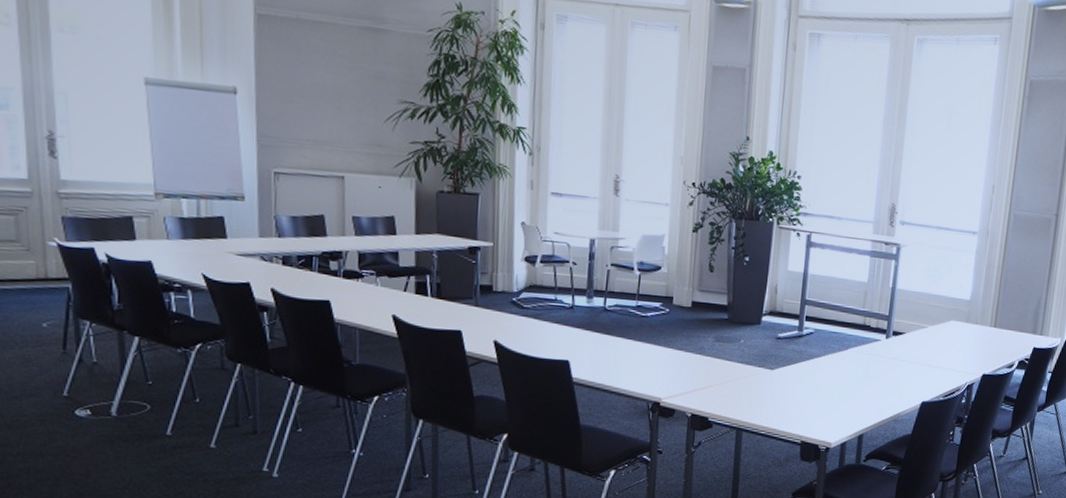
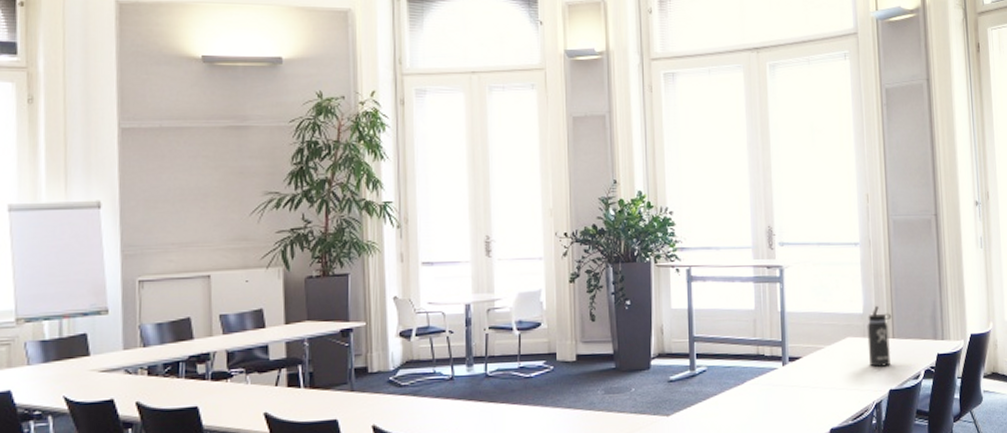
thermos bottle: none [968,294,997,353] -> present [867,305,892,367]

